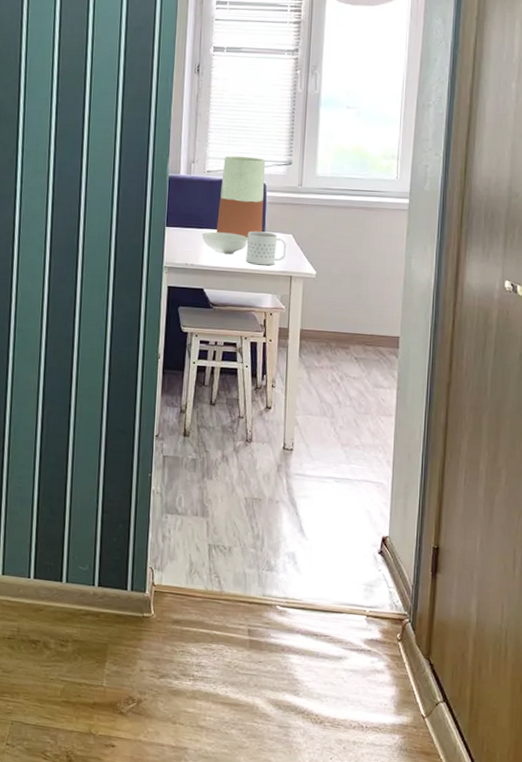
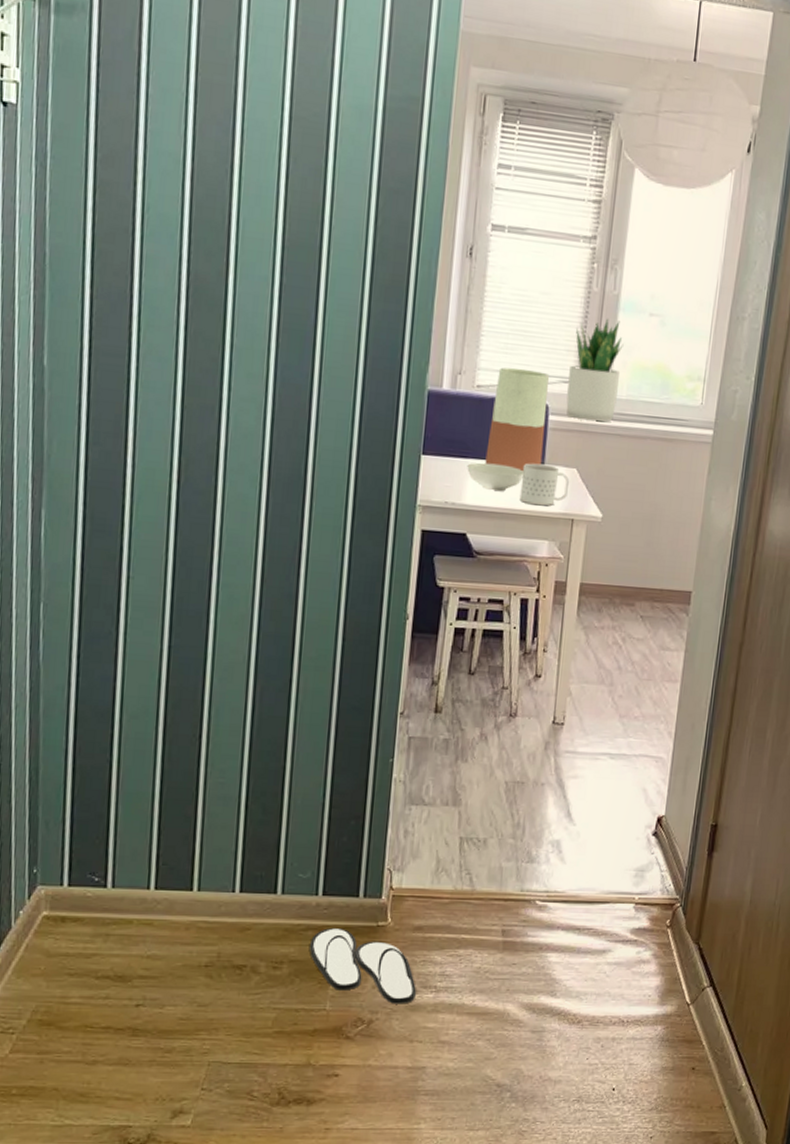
slippers: none [89,615,177,688] -> present [310,928,416,1004]
planter: none [280,112,326,196] -> present [566,318,624,423]

